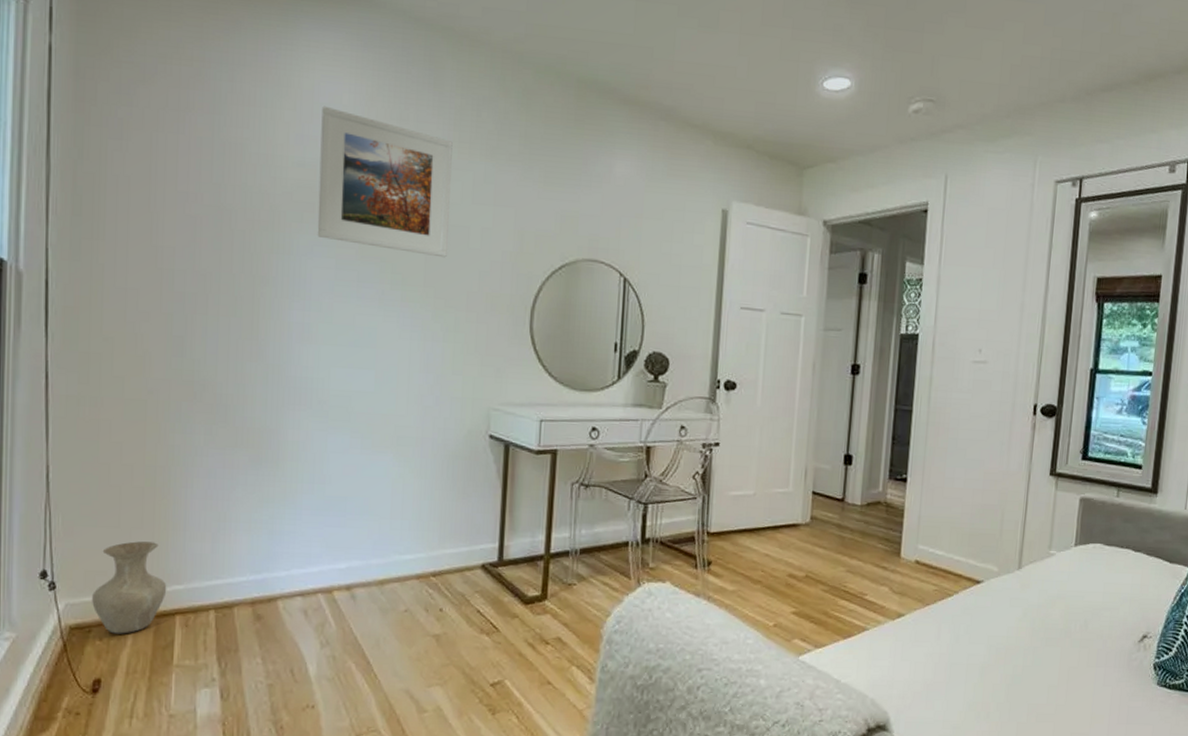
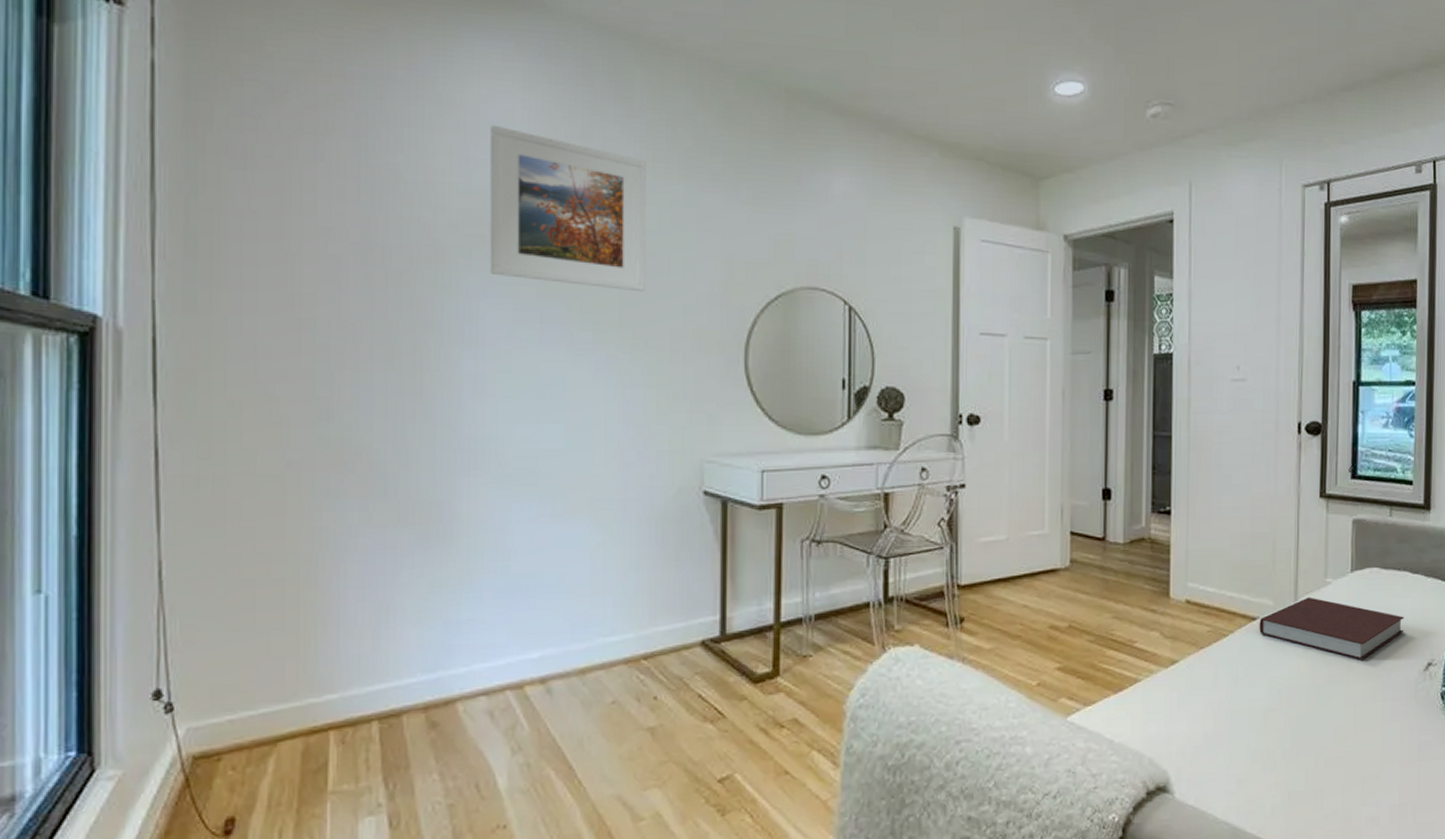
vase: present [92,541,167,634] -> none [221,644,317,760]
notebook: none [982,566,1124,628] -> present [1259,597,1404,660]

